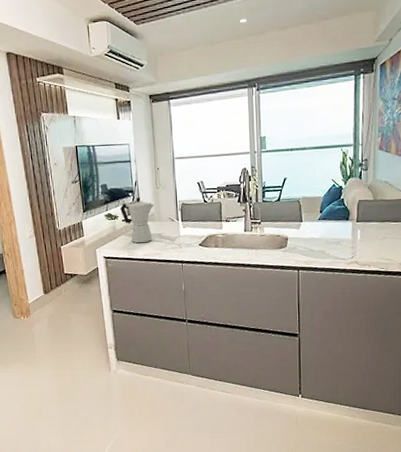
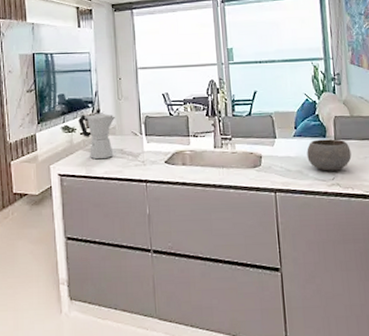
bowl: none [330,221,371,251] -> present [306,139,352,171]

